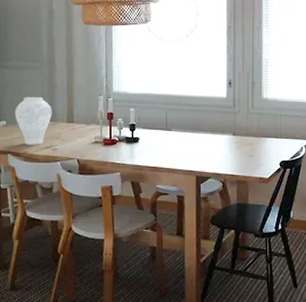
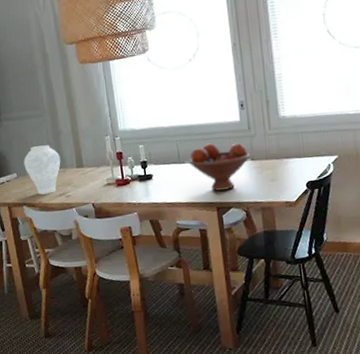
fruit bowl: none [175,114,232,161] -> present [189,143,250,191]

